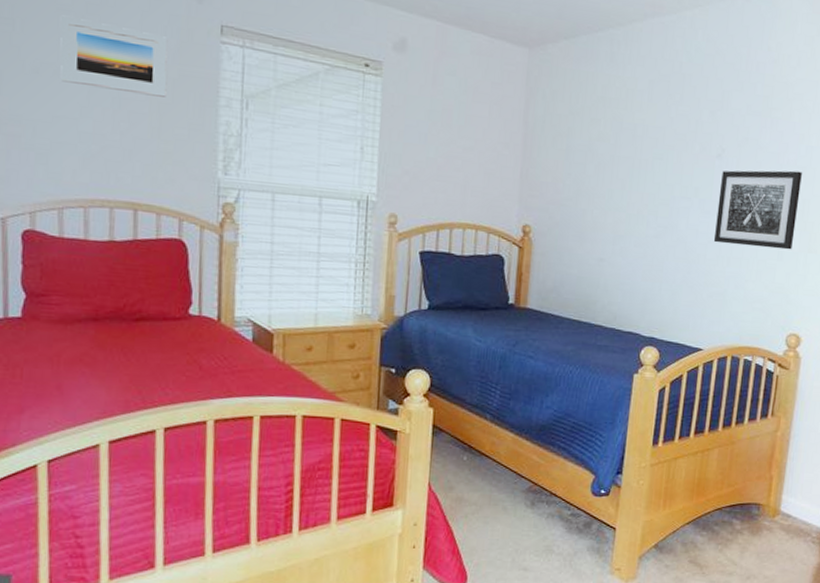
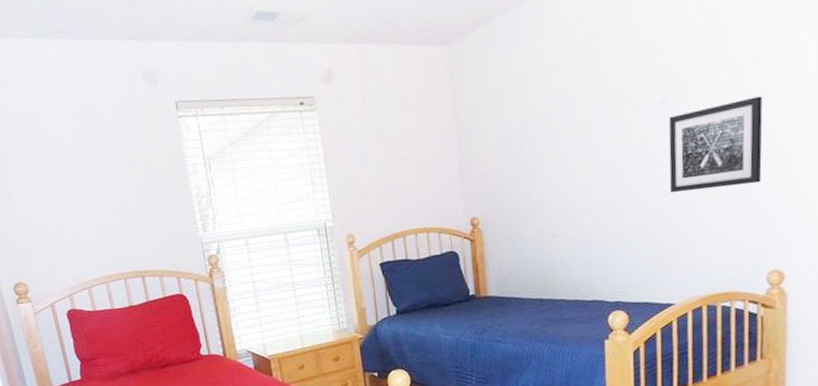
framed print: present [60,15,168,97] -> none [55,124,146,184]

